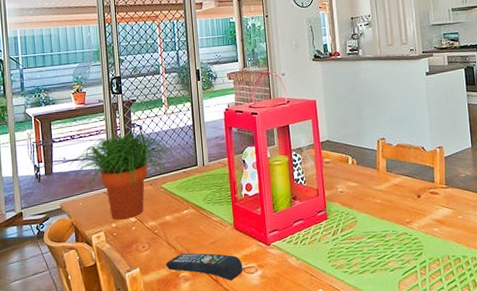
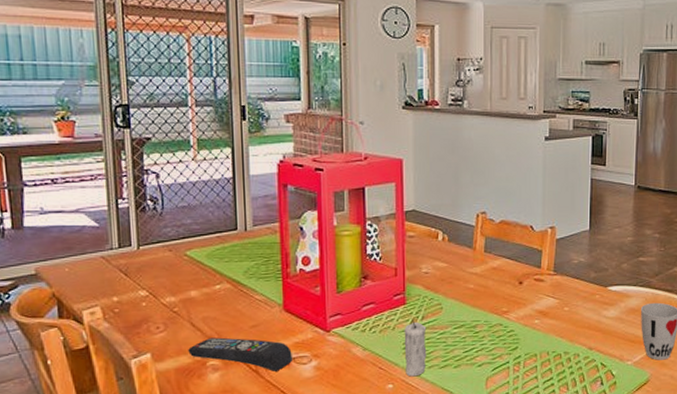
potted plant: present [69,129,174,220] -> none [49,178,204,293]
candle: none [328,230,348,282] -> present [404,317,427,377]

